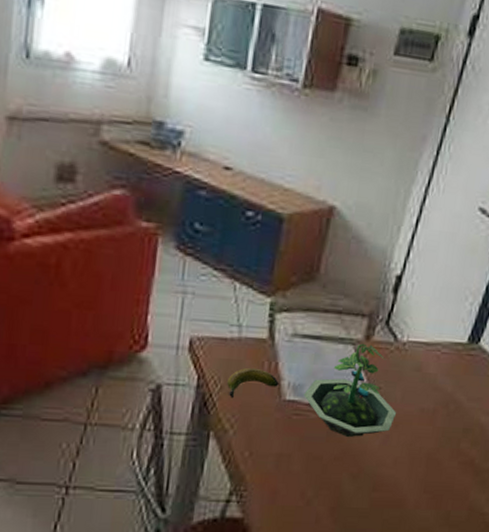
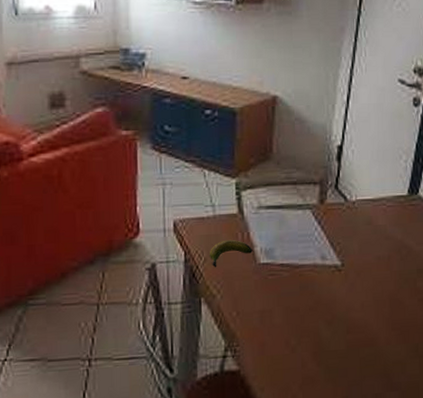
terrarium: present [304,343,397,437] -> none [275,207,357,289]

